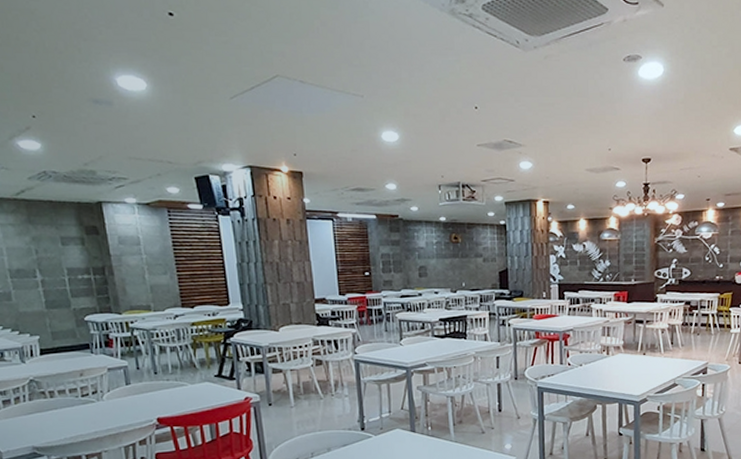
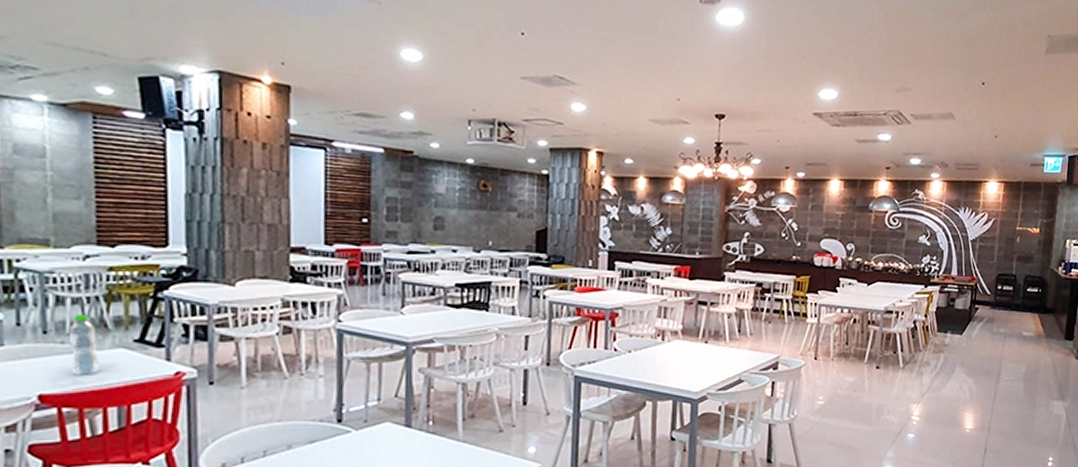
water bottle: none [171,359,194,403] -> present [68,315,99,375]

